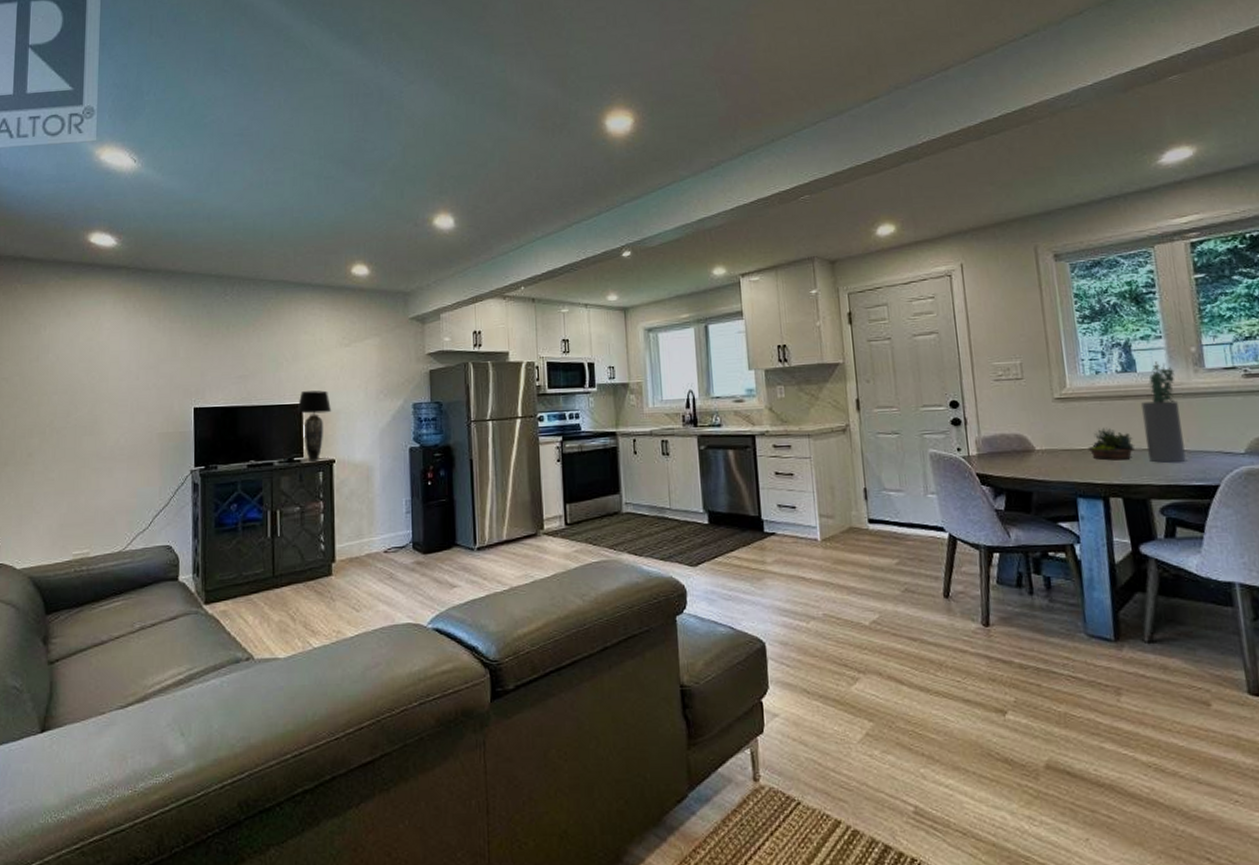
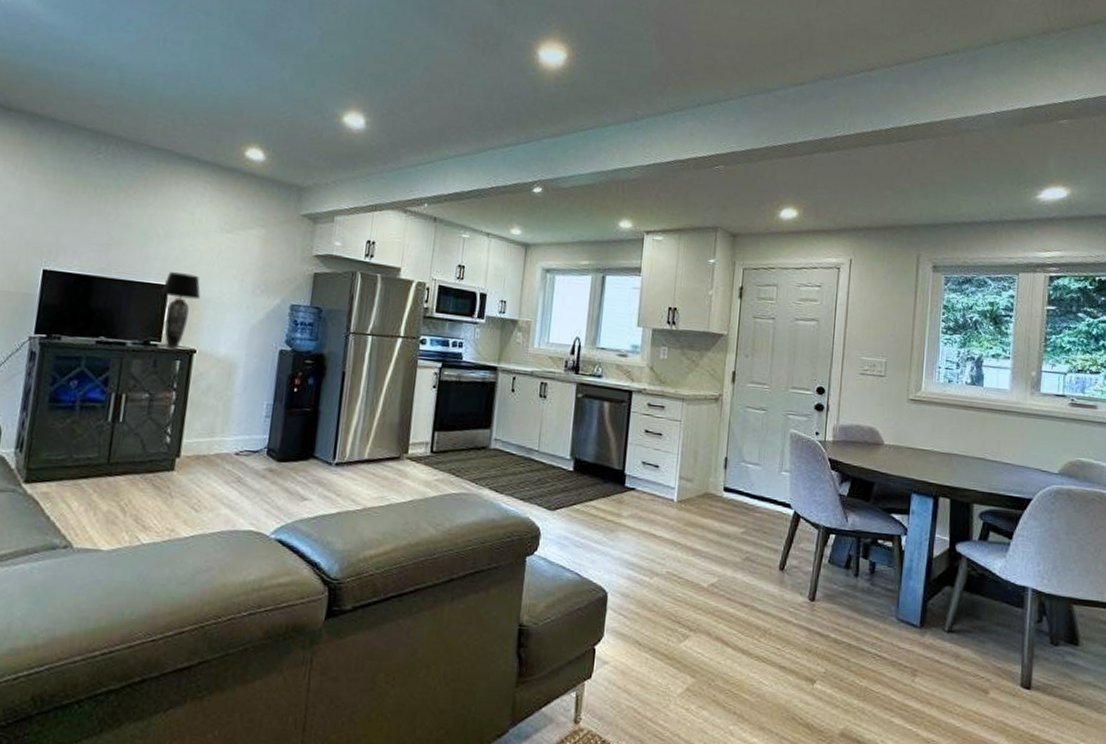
succulent planter: present [1087,427,1135,461] -> none [929,432,969,465]
vase: present [1140,361,1186,463] -> none [978,379,1014,474]

